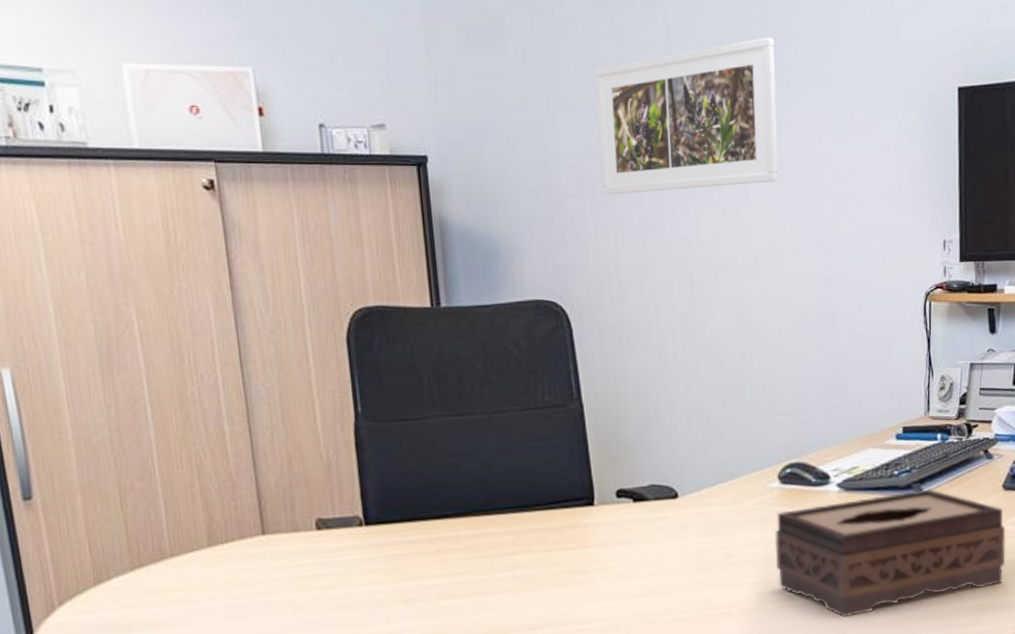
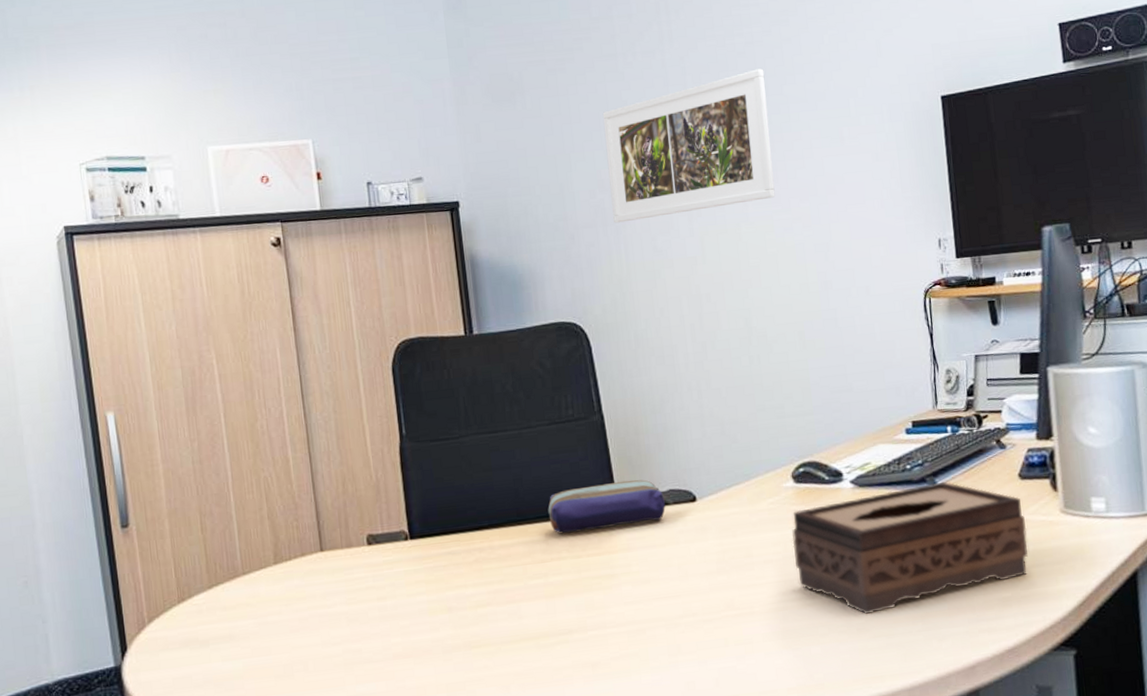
pencil case: none [519,473,646,526] -> present [548,479,666,534]

